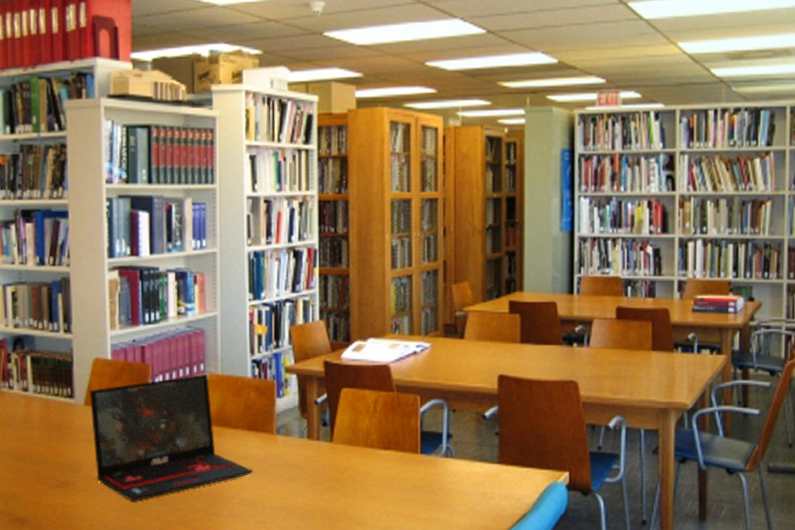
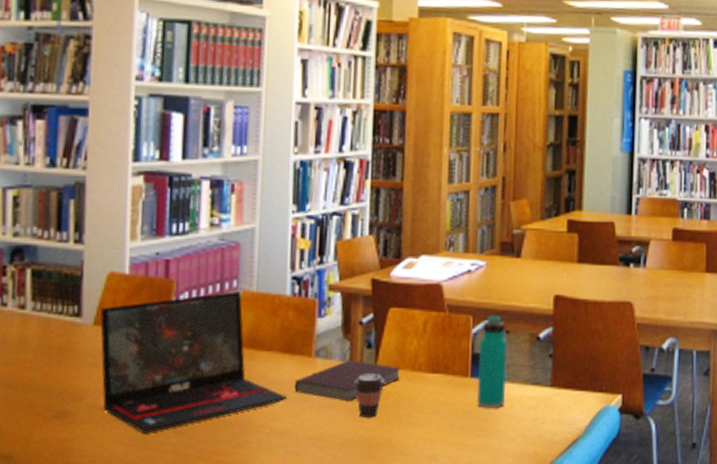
notebook: none [259,437,355,475] -> present [294,359,402,402]
coffee cup: none [312,450,341,490] -> present [354,374,385,417]
water bottle: none [426,394,454,484] -> present [477,314,507,409]

